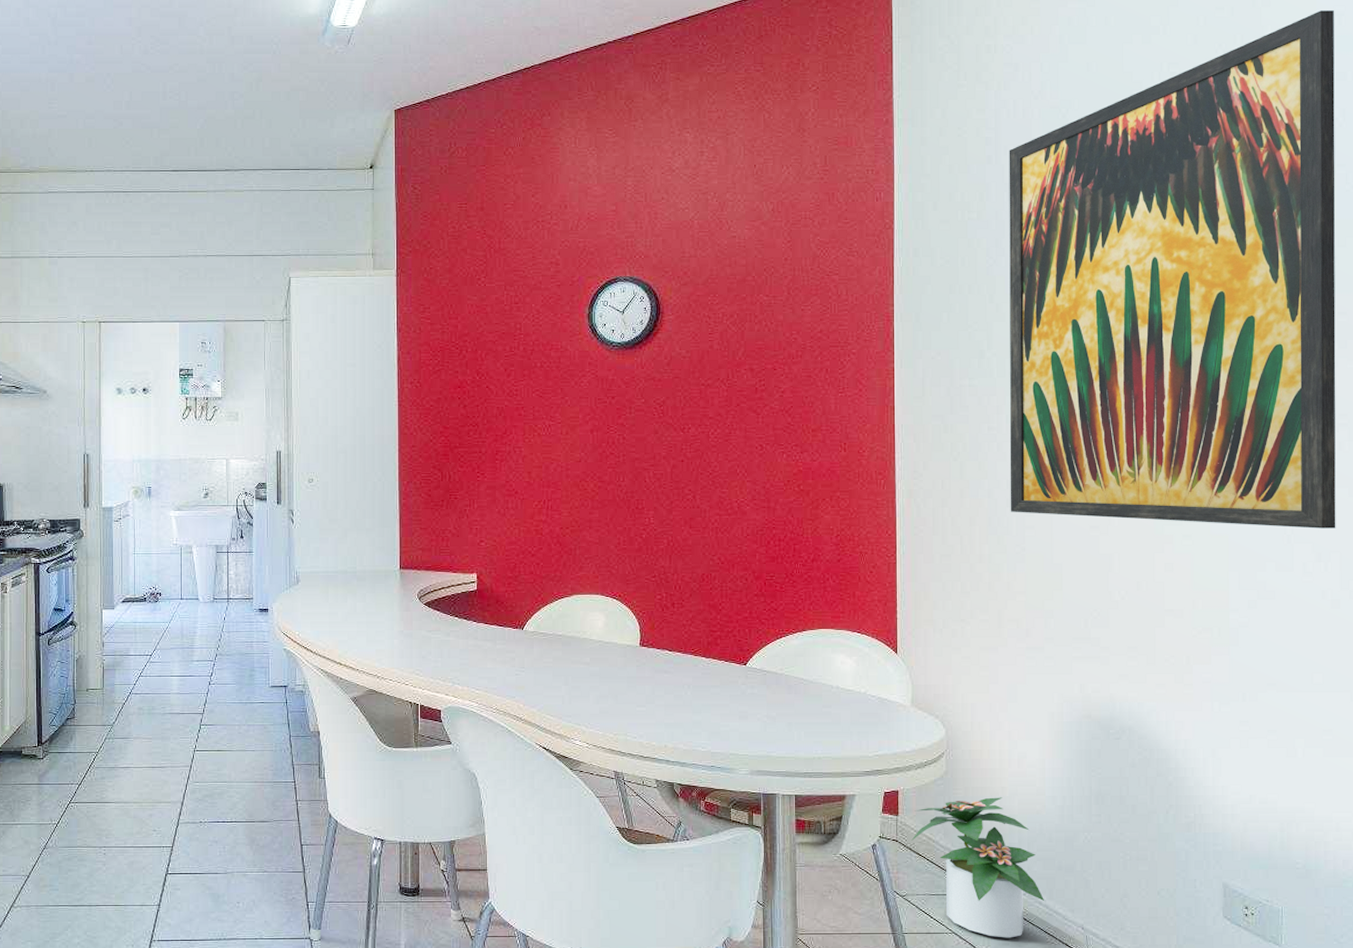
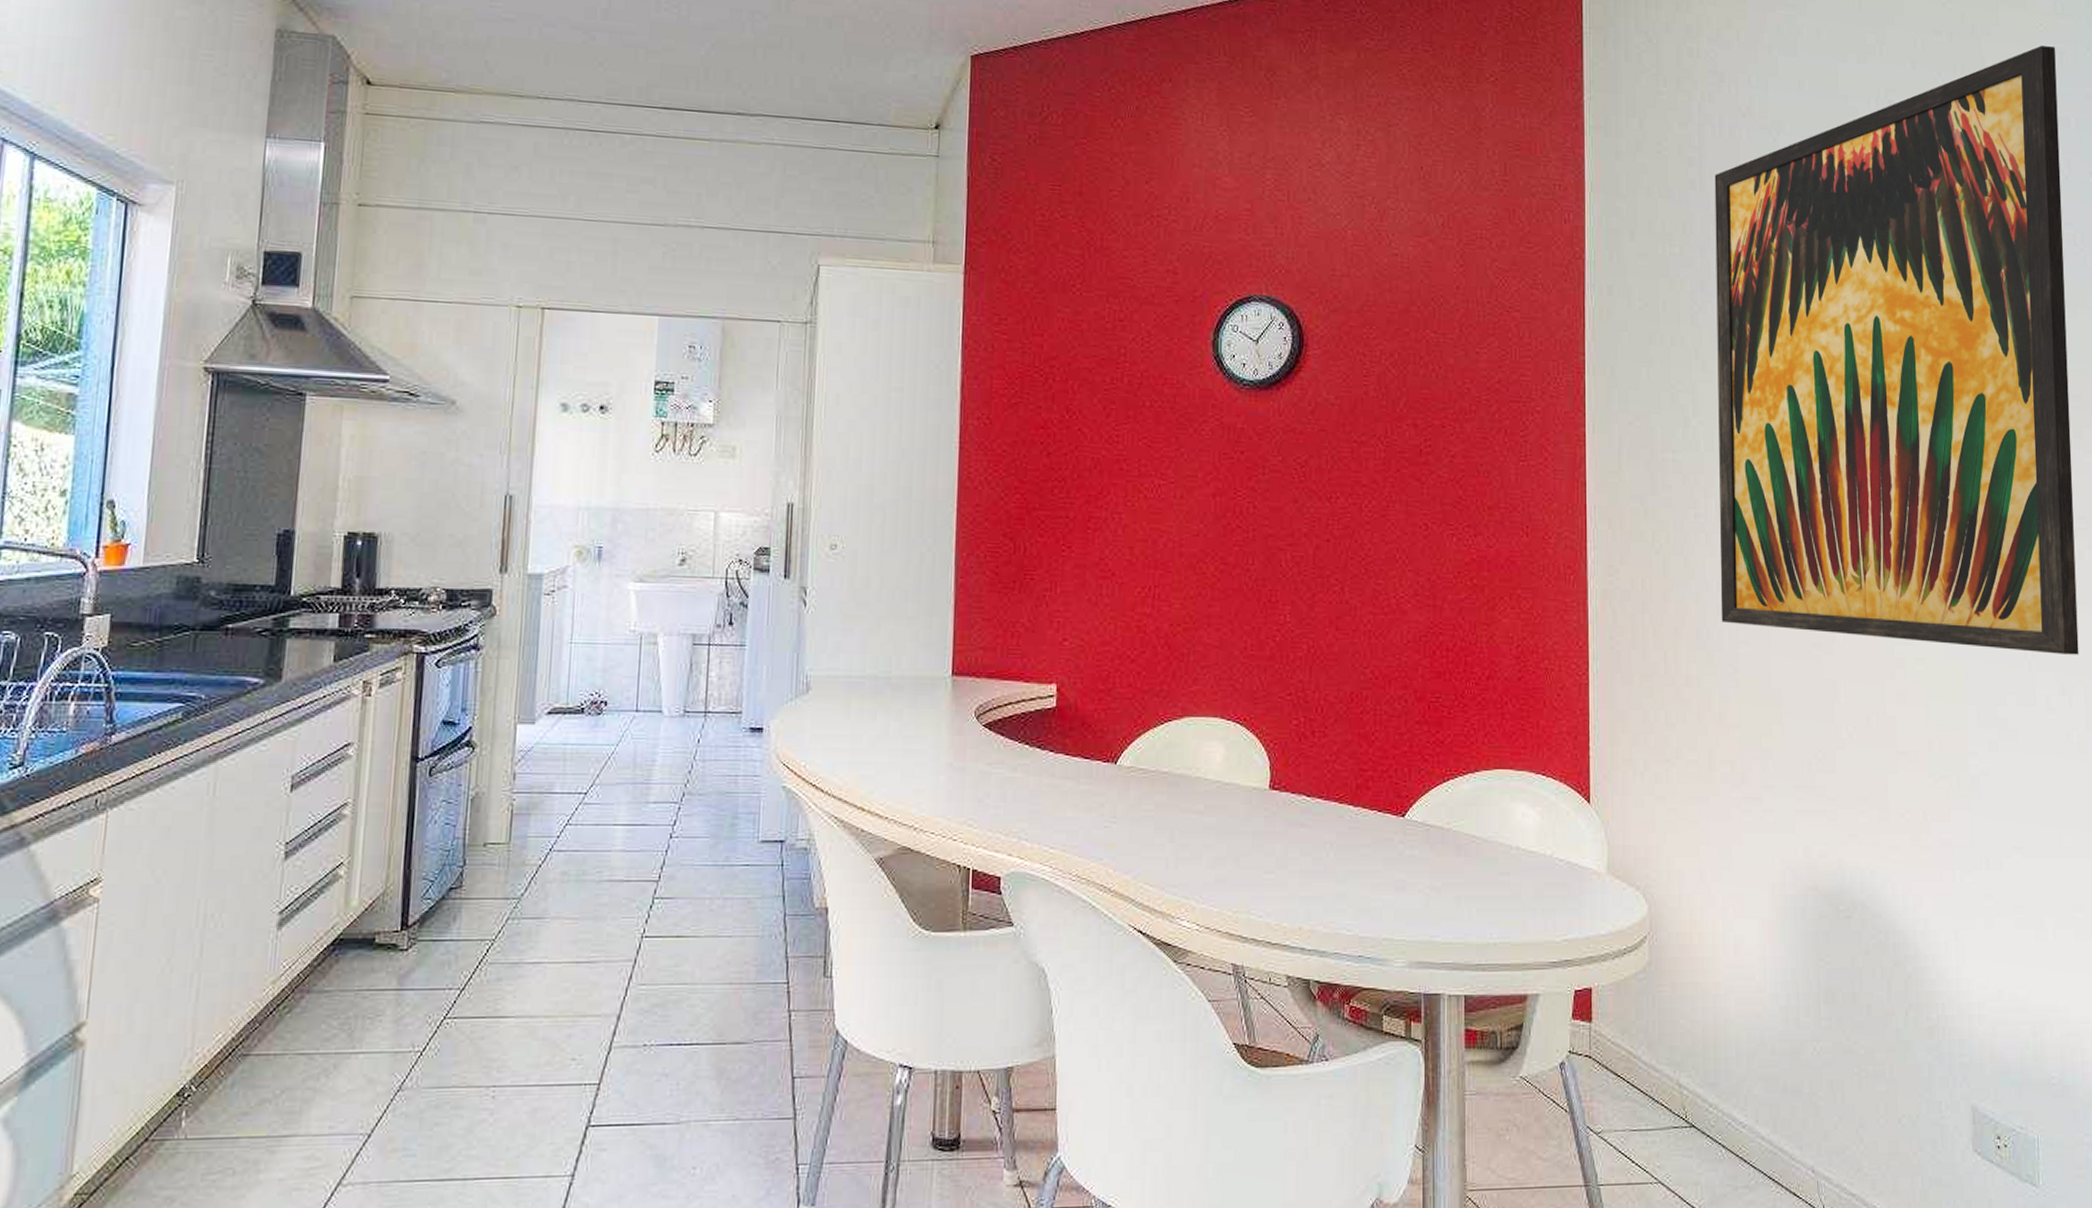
potted plant: present [911,797,1045,938] -> none [1608,996,1768,1188]

